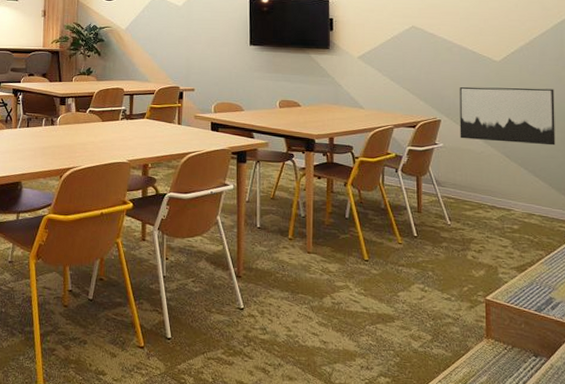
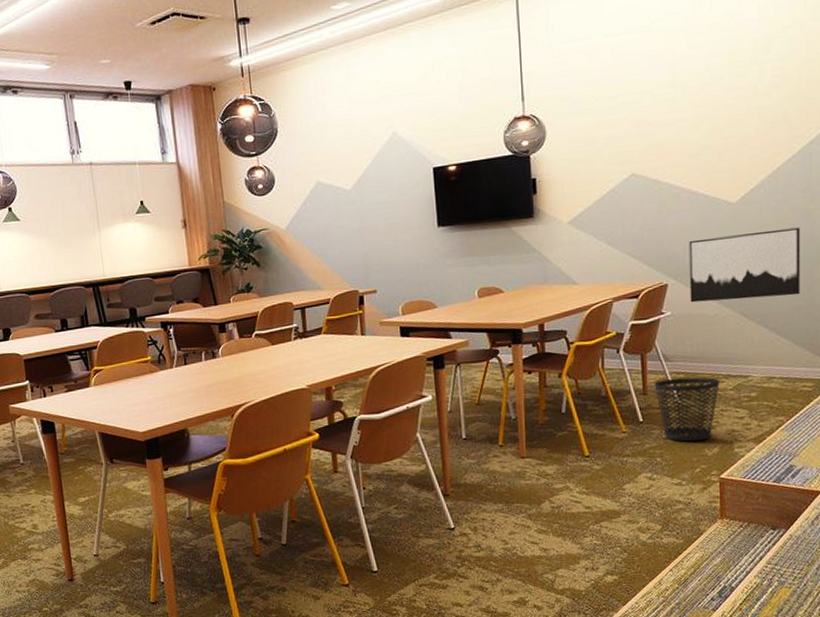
wastebasket: none [427,202,485,262] -> present [654,377,720,442]

